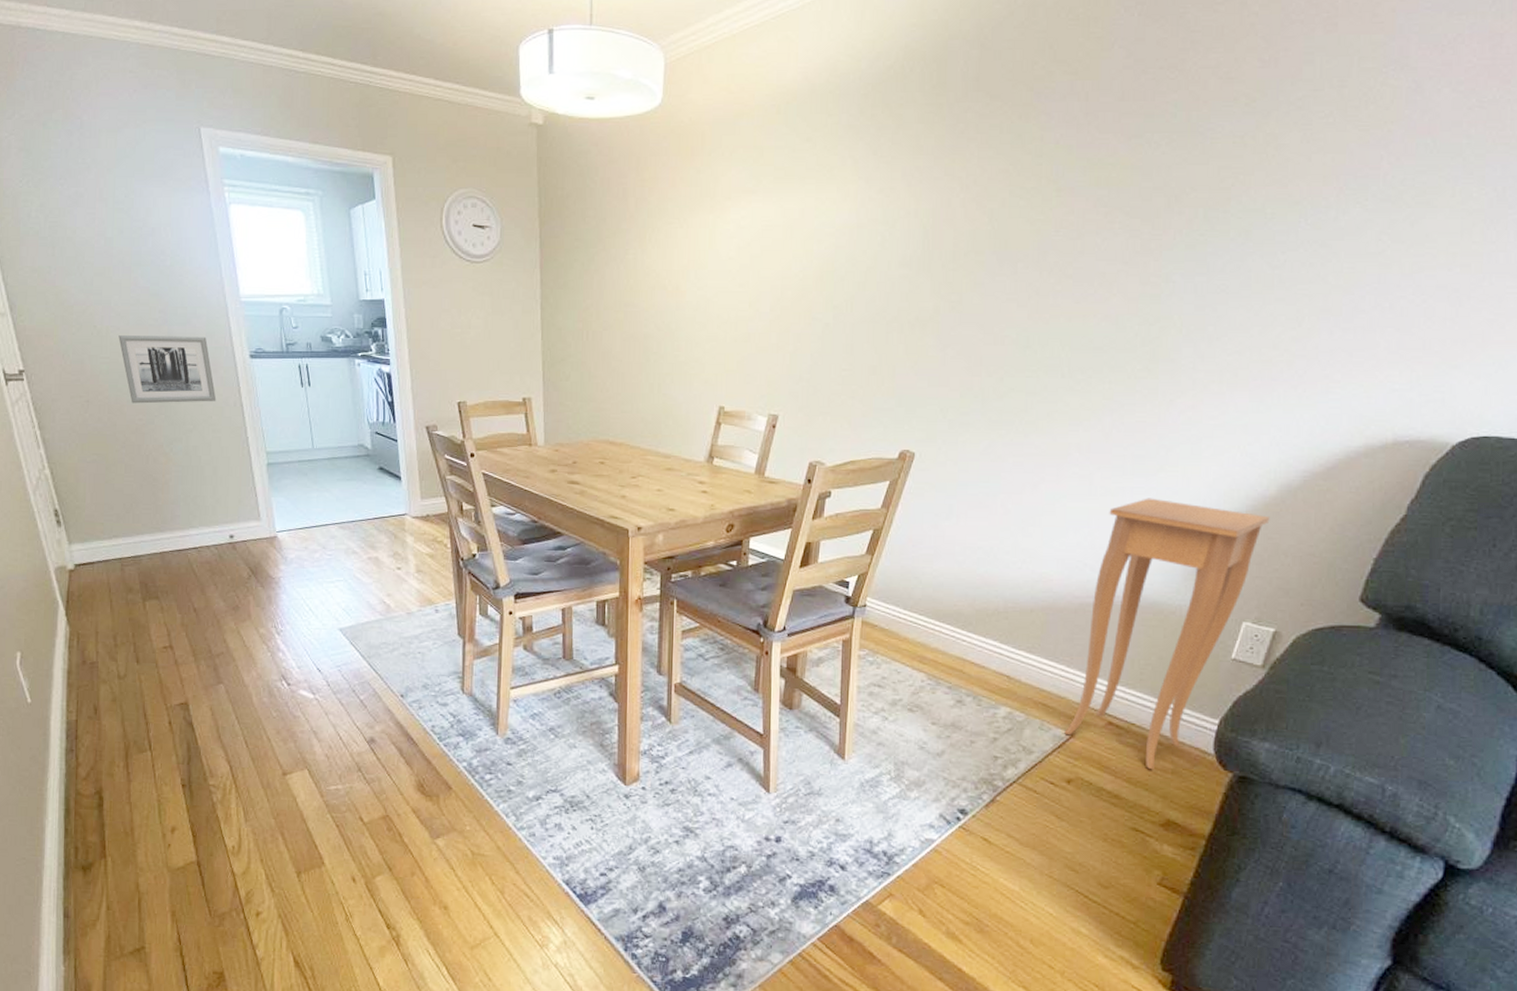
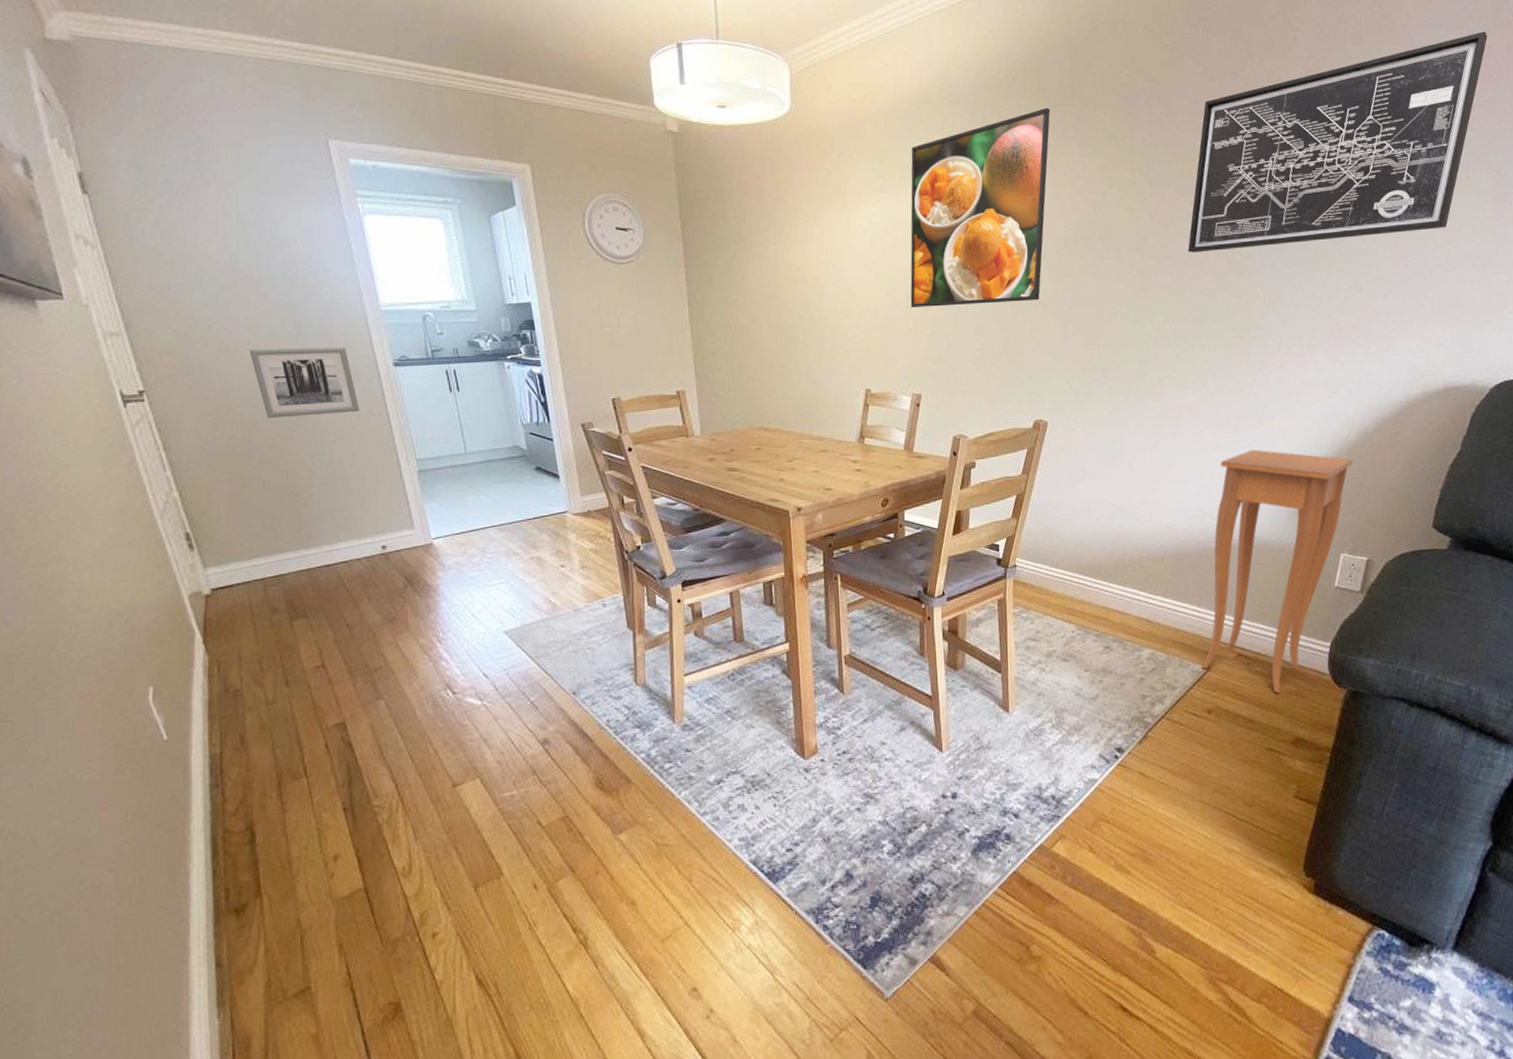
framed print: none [774,103,950,321] -> present [910,107,1051,307]
wall art: none [1095,17,1501,272] -> present [1187,31,1488,253]

